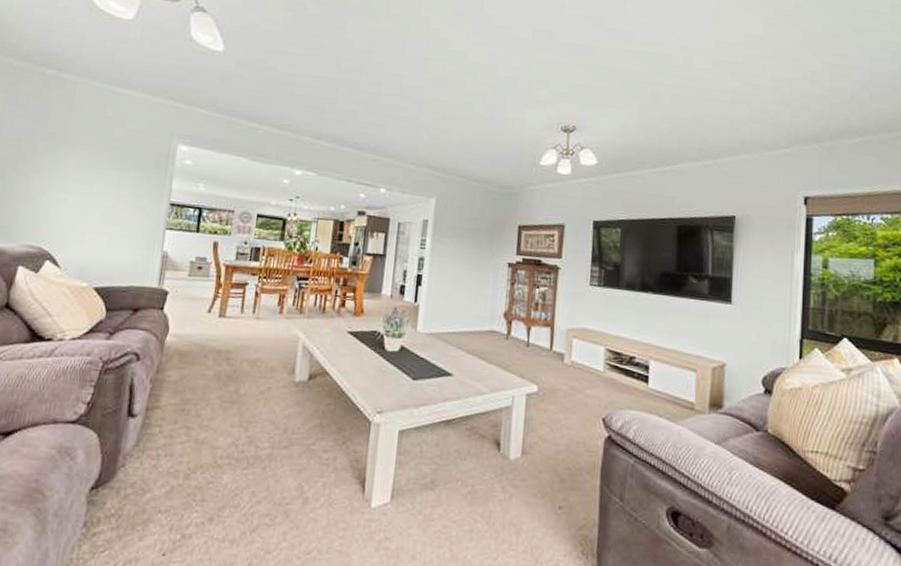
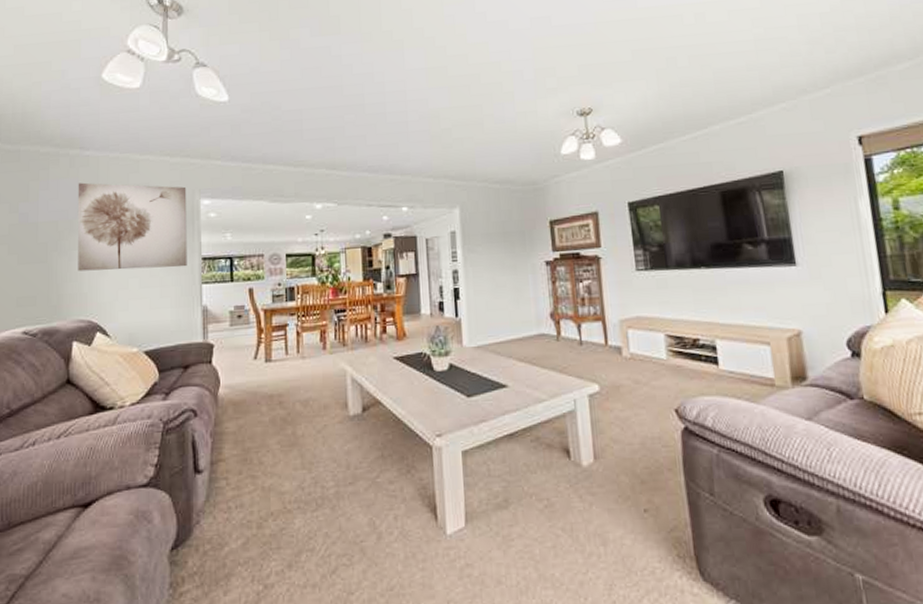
wall art: none [35,105,165,210] -> present [77,182,187,272]

